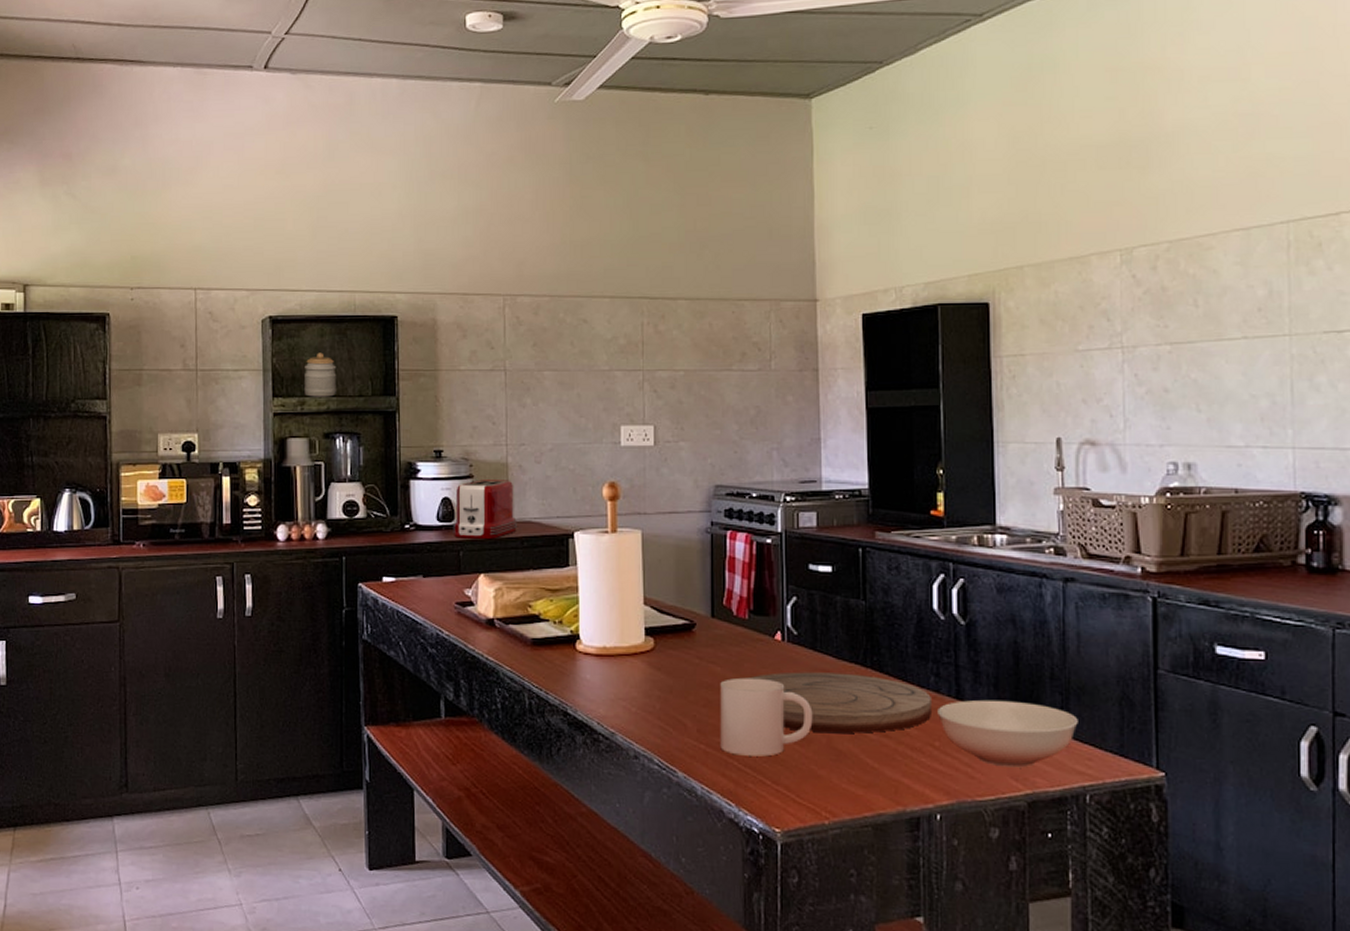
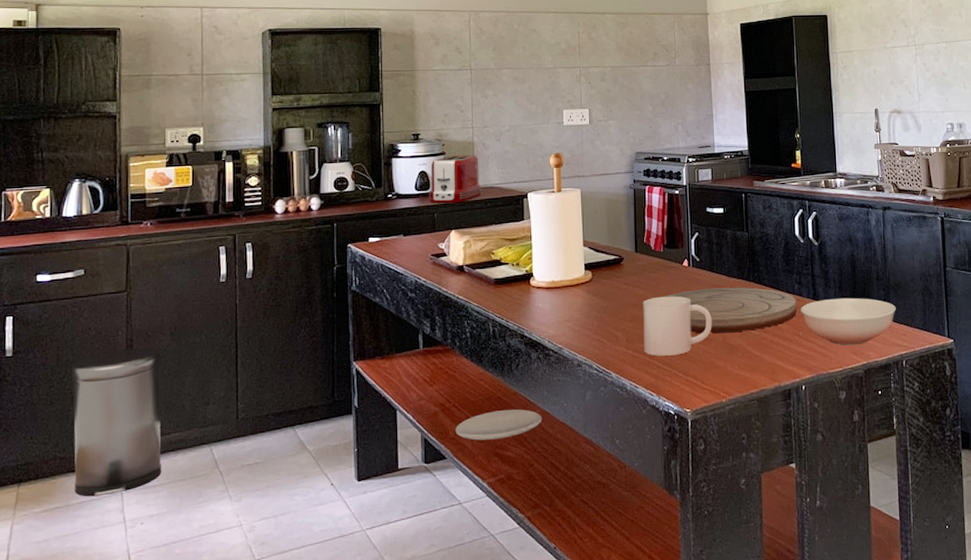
pedal bin: none [65,687,157,852] -> present [72,347,161,497]
jar: present [304,352,337,397] -> none [300,58,329,94]
plate: none [483,803,589,840] -> present [455,409,542,441]

